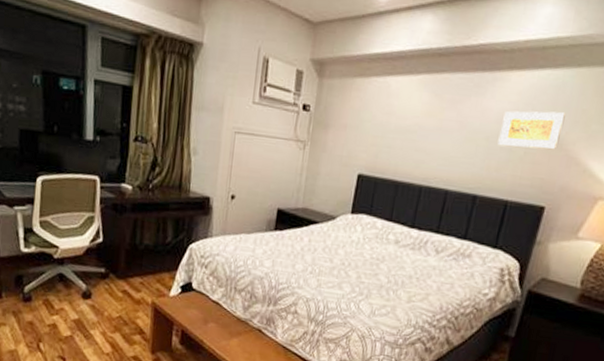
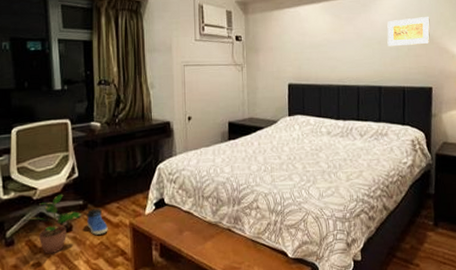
potted plant: none [40,257,103,319] -> present [21,194,82,255]
sneaker: none [107,279,129,308] -> present [86,208,108,235]

